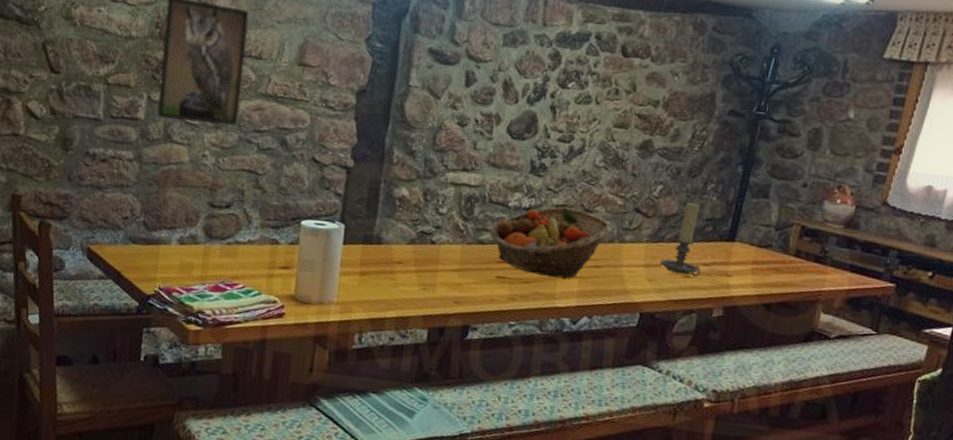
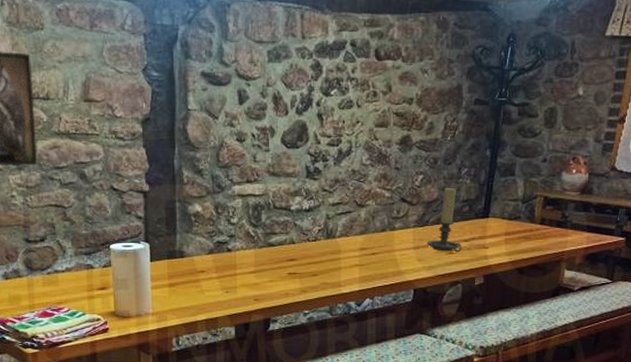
fruit basket: present [489,207,613,279] -> none [277,205,384,268]

